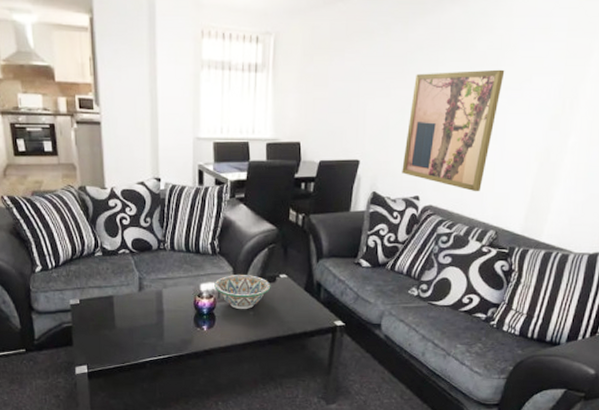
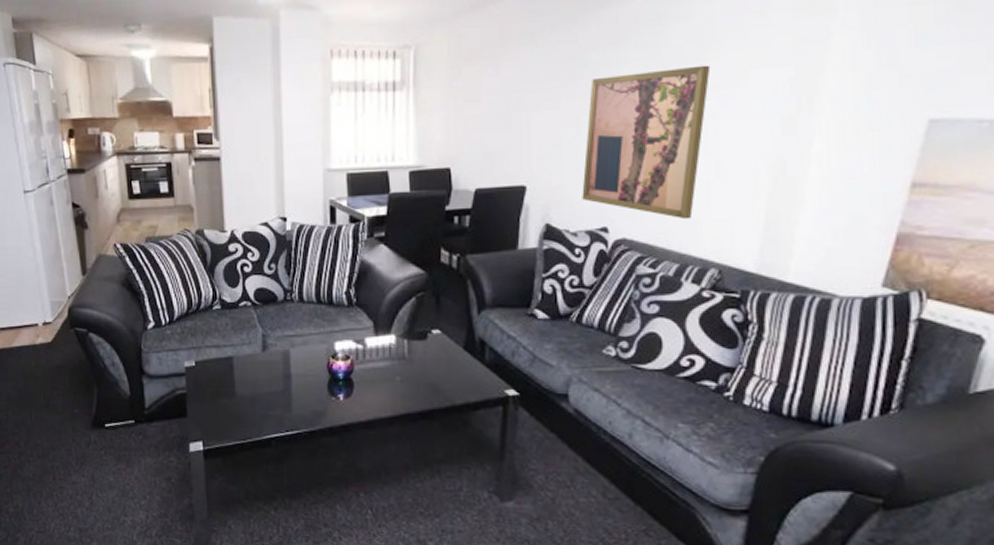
decorative bowl: present [214,275,271,310] -> none [351,331,421,375]

